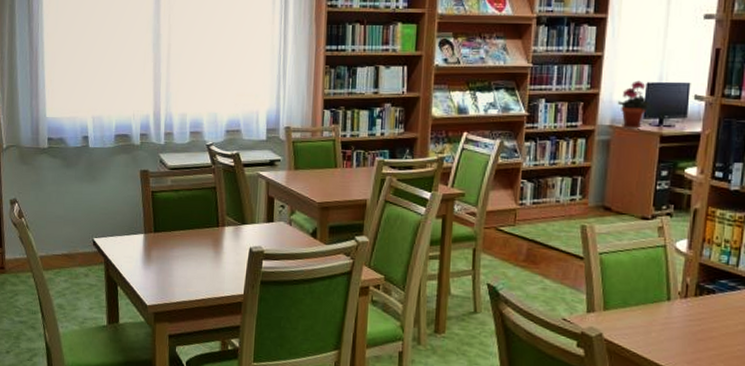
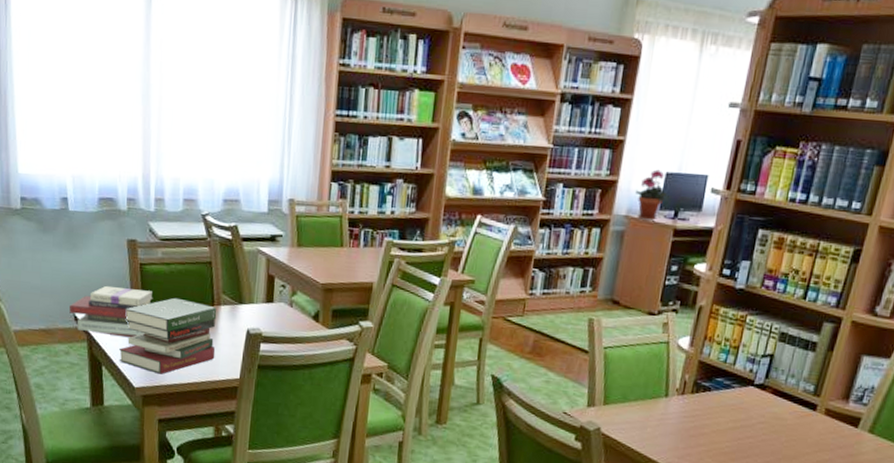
books: none [89,212,164,260] -> present [69,285,153,338]
books: none [133,221,222,292] -> present [119,297,217,374]

